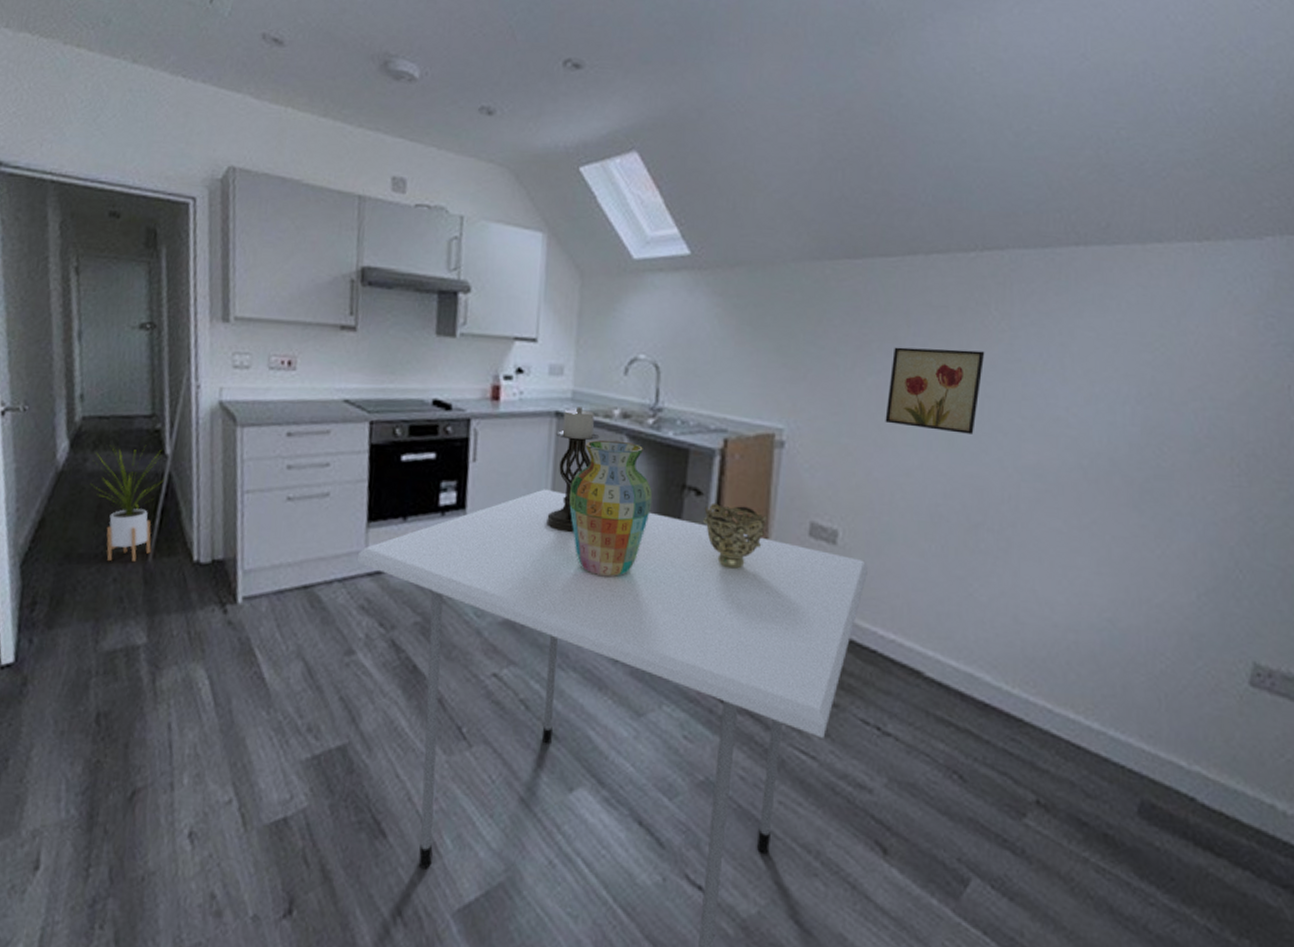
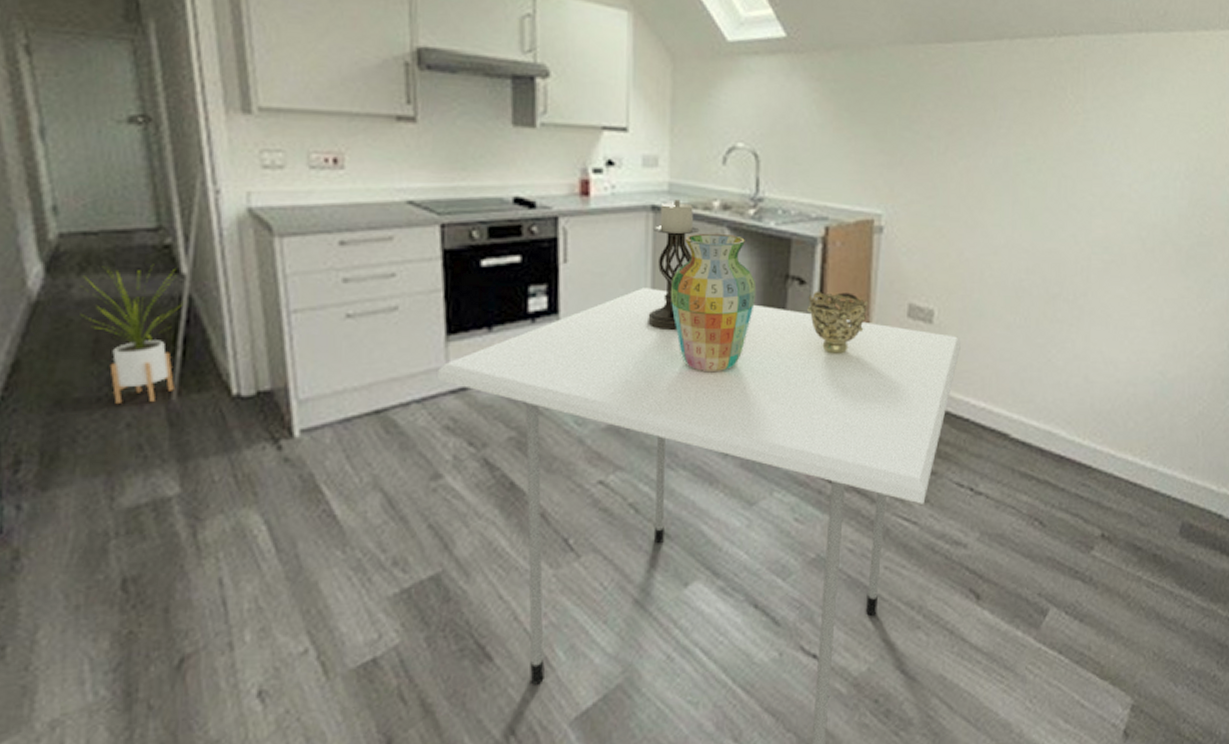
wall art: present [885,347,985,434] -> none [975,130,1062,212]

